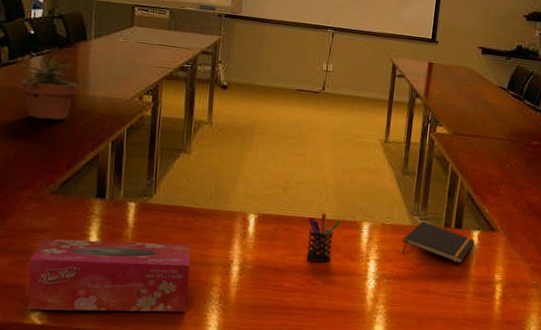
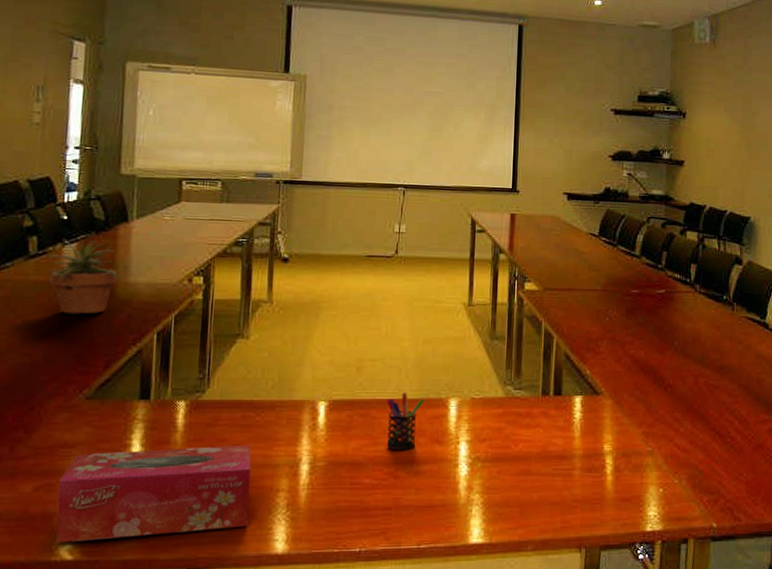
notepad: present [402,220,475,263] -> none [496,390,578,436]

